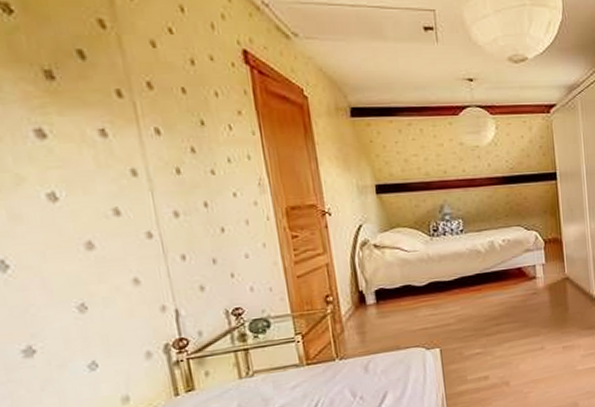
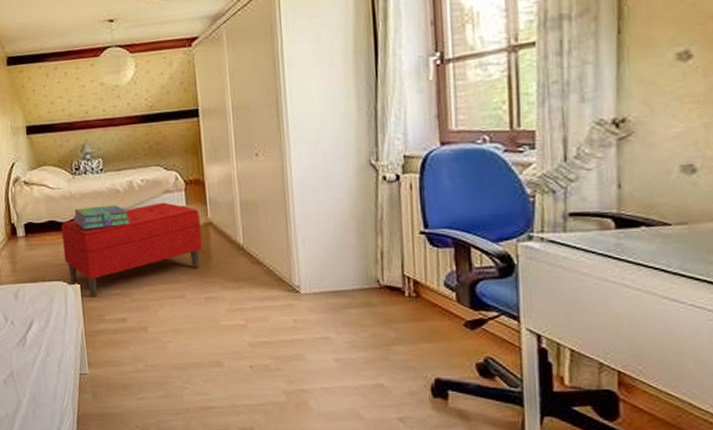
bench: none [417,260,561,360] -> present [61,202,203,297]
stack of books: none [431,265,492,292] -> present [73,205,130,230]

